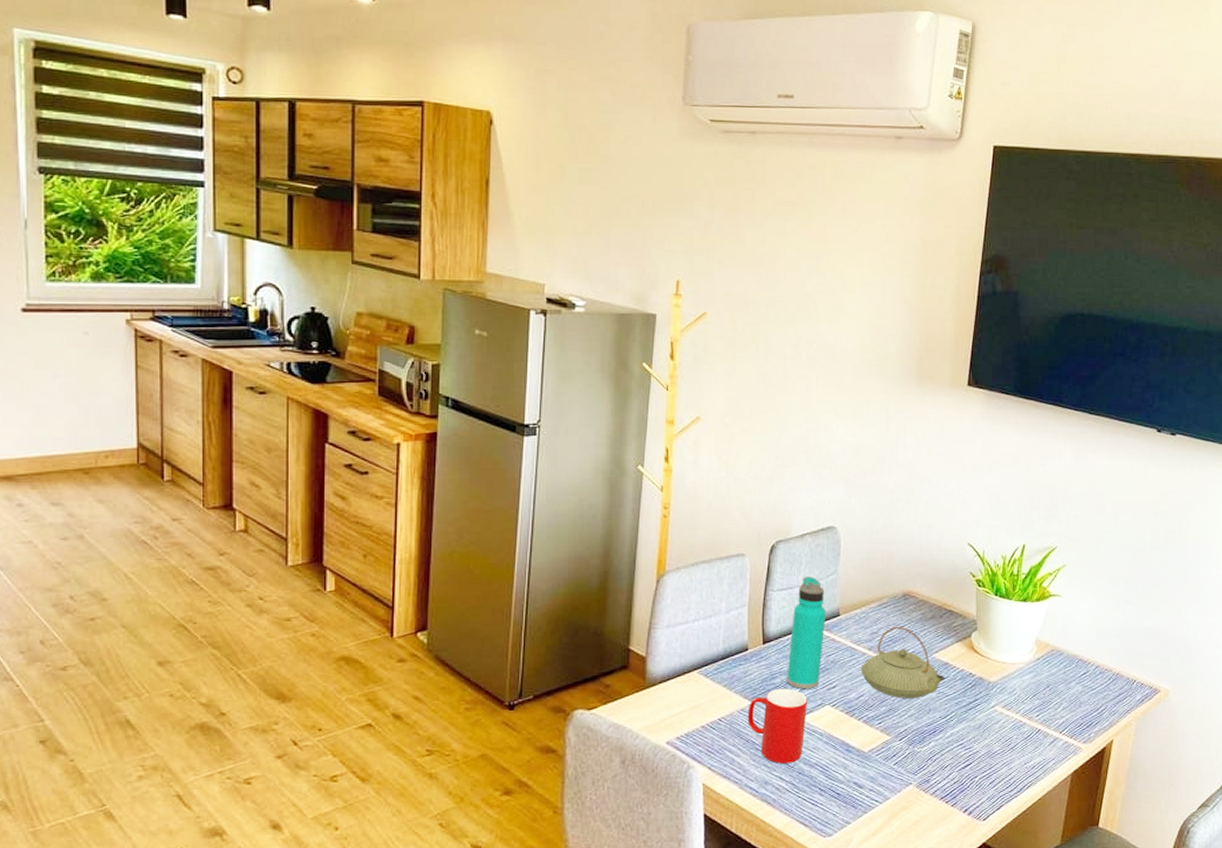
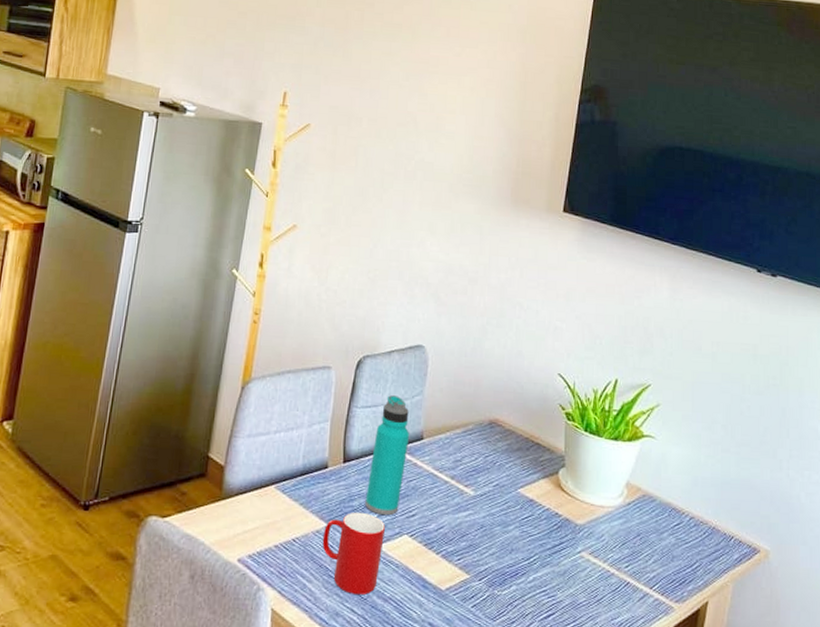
teapot: present [861,626,945,698] -> none [442,455,529,535]

